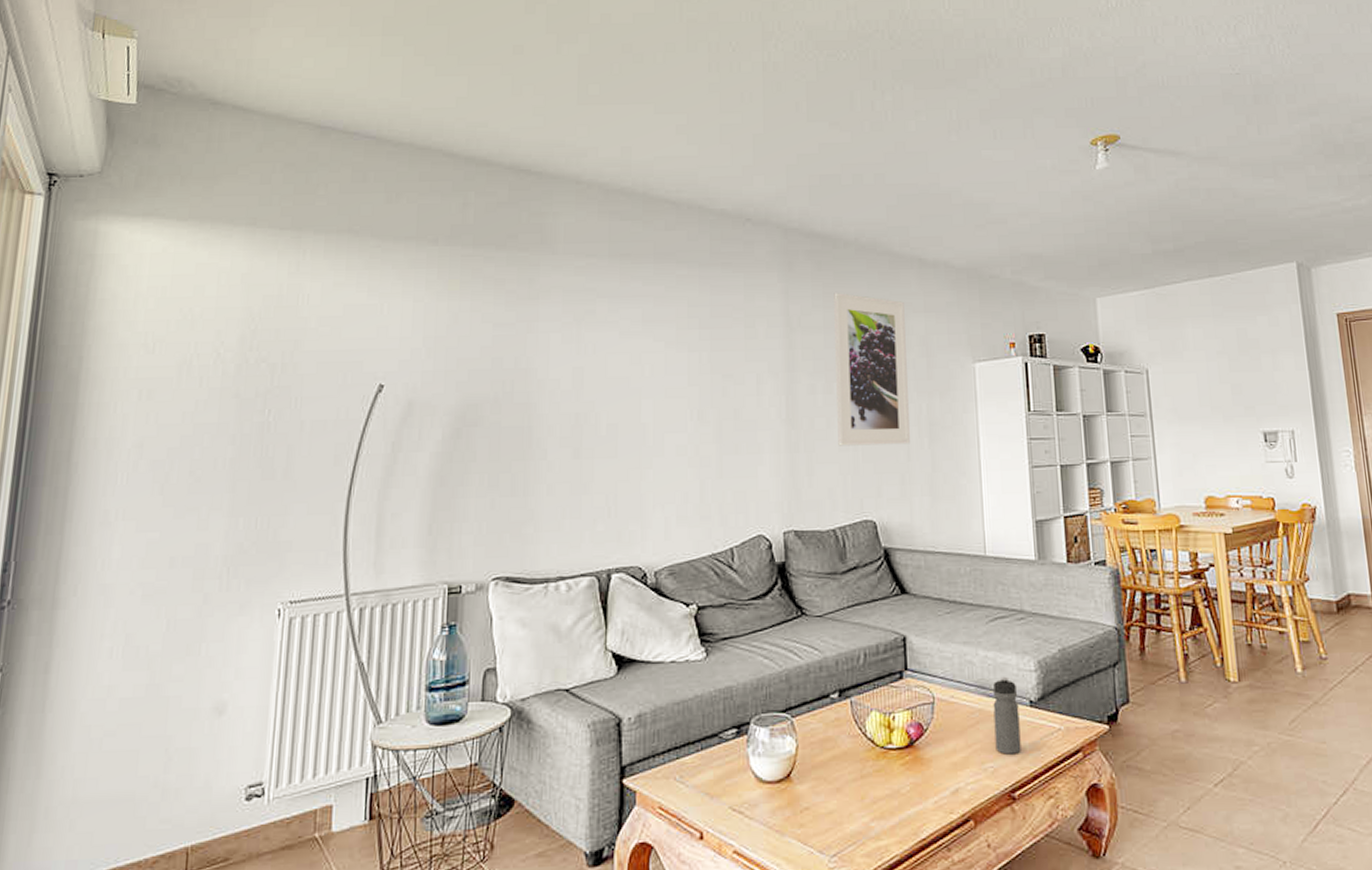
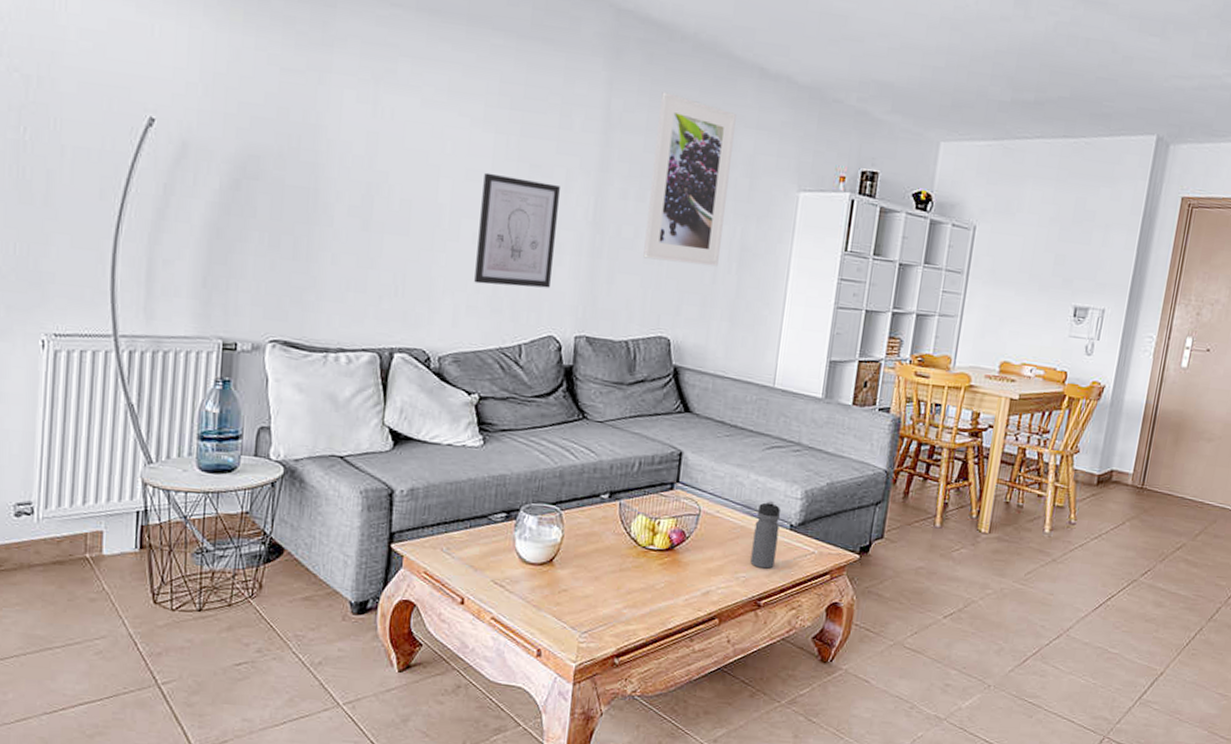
wall art: none [682,388,754,494] -> present [474,172,560,288]

